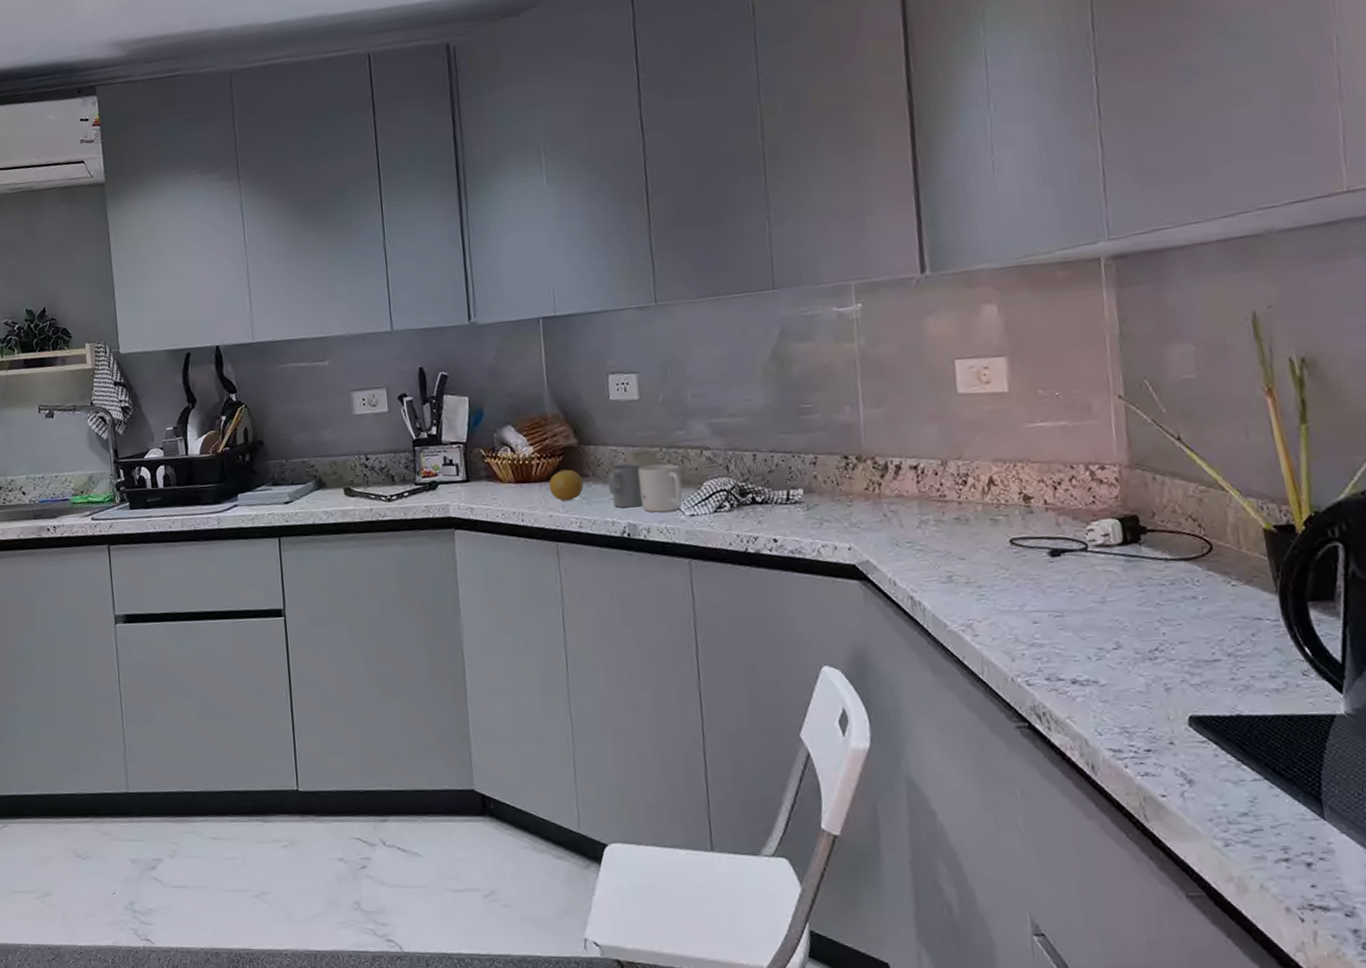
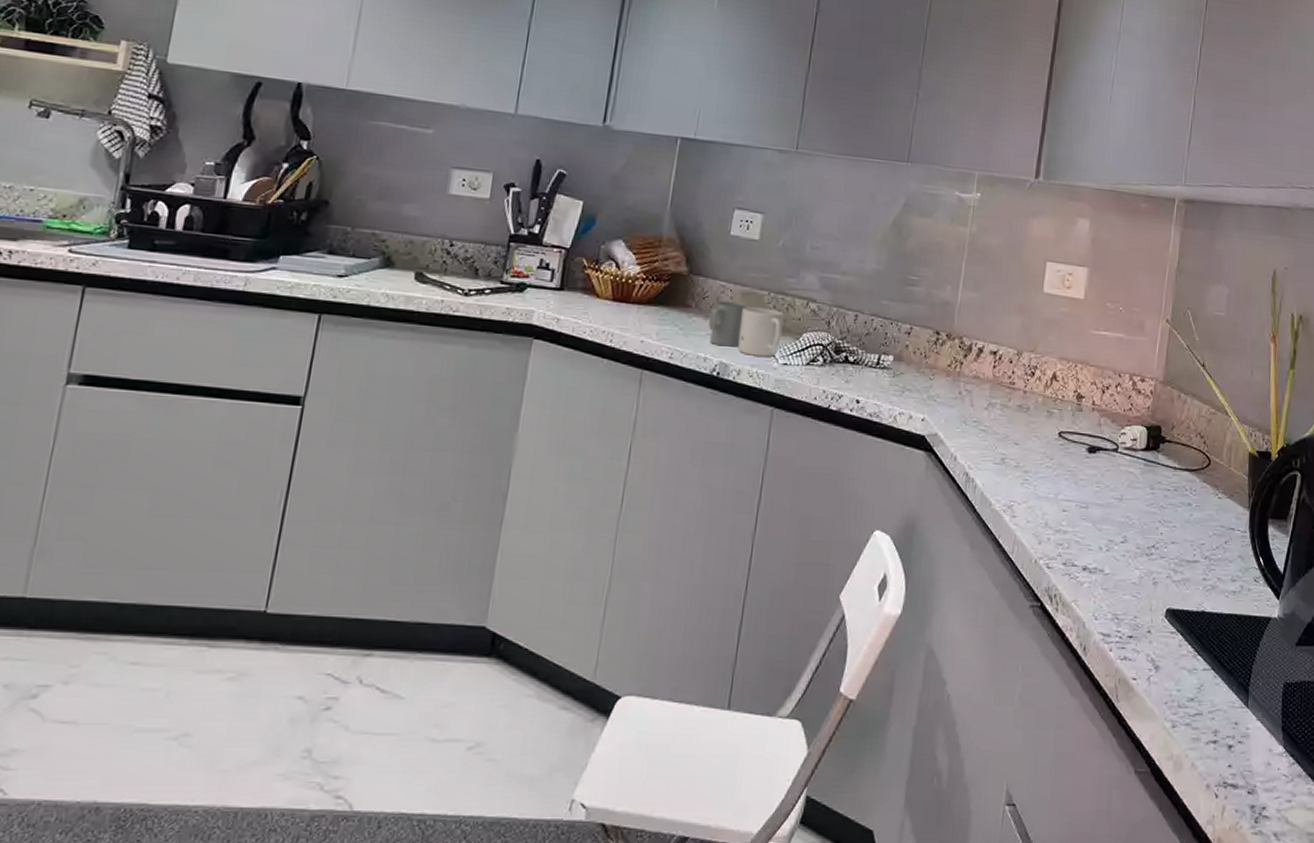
fruit: present [549,469,584,502] -> none [647,296,685,329]

